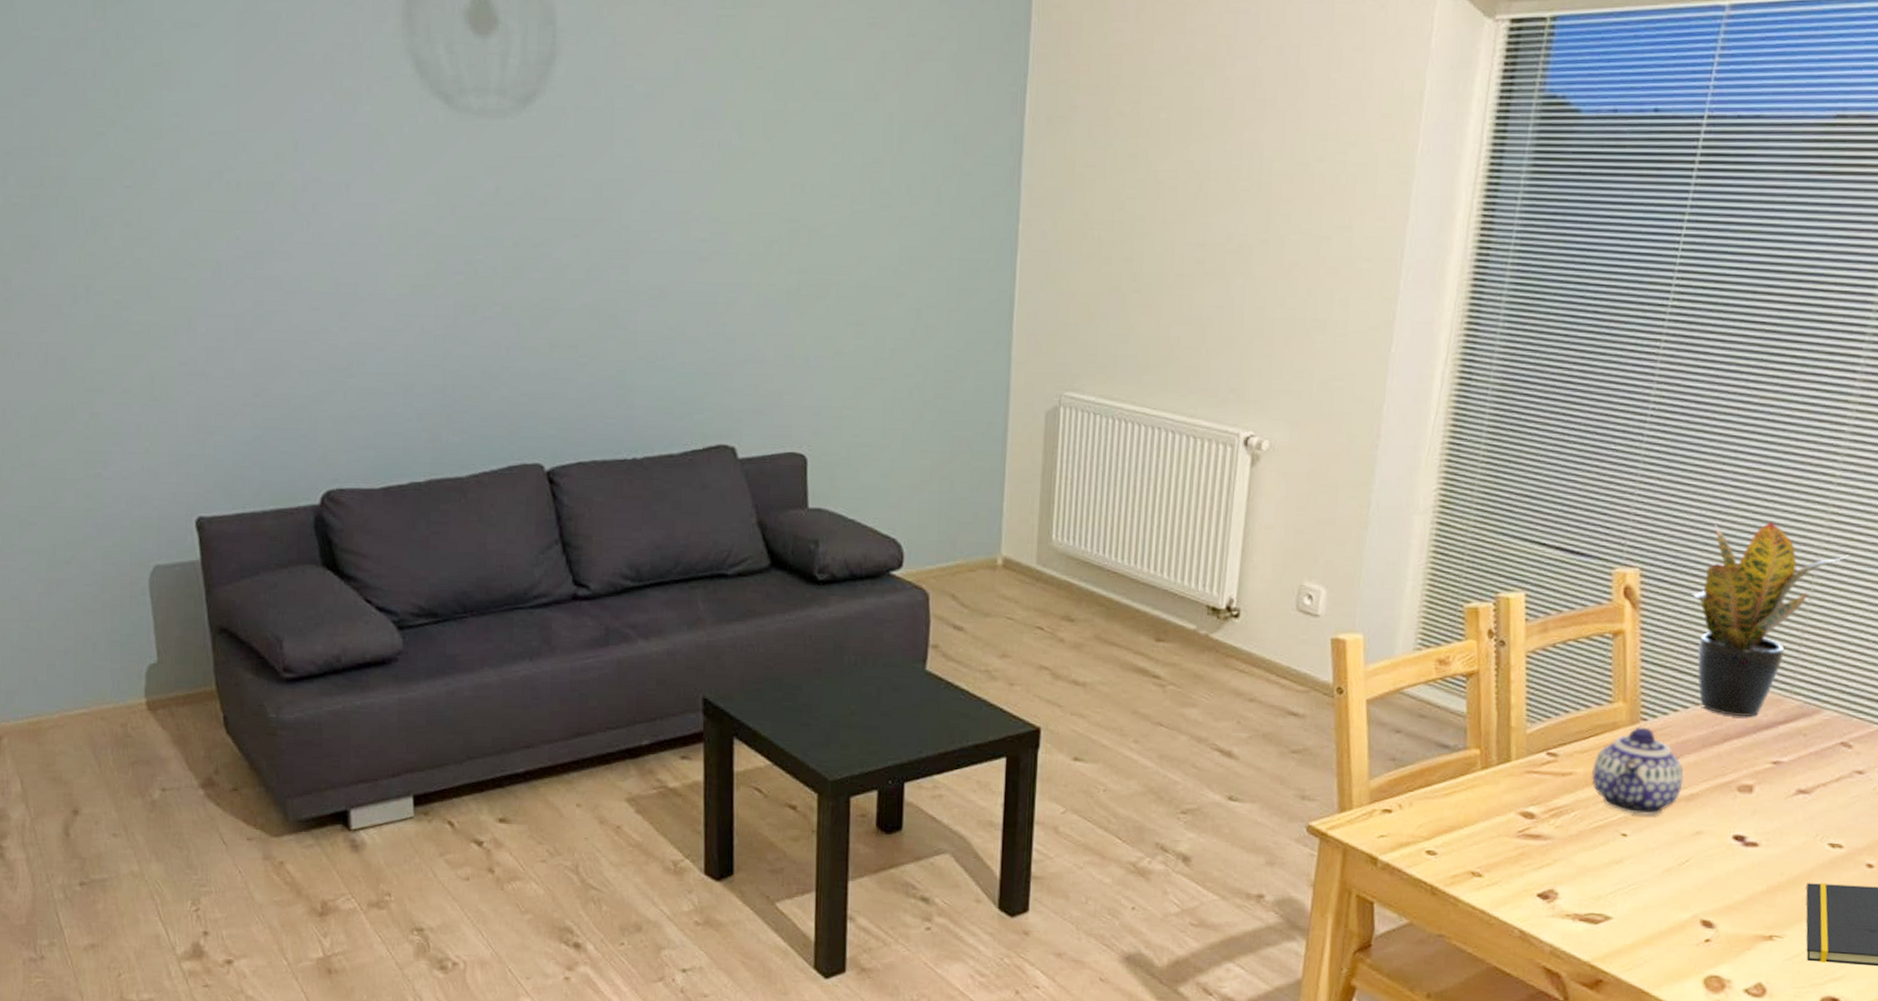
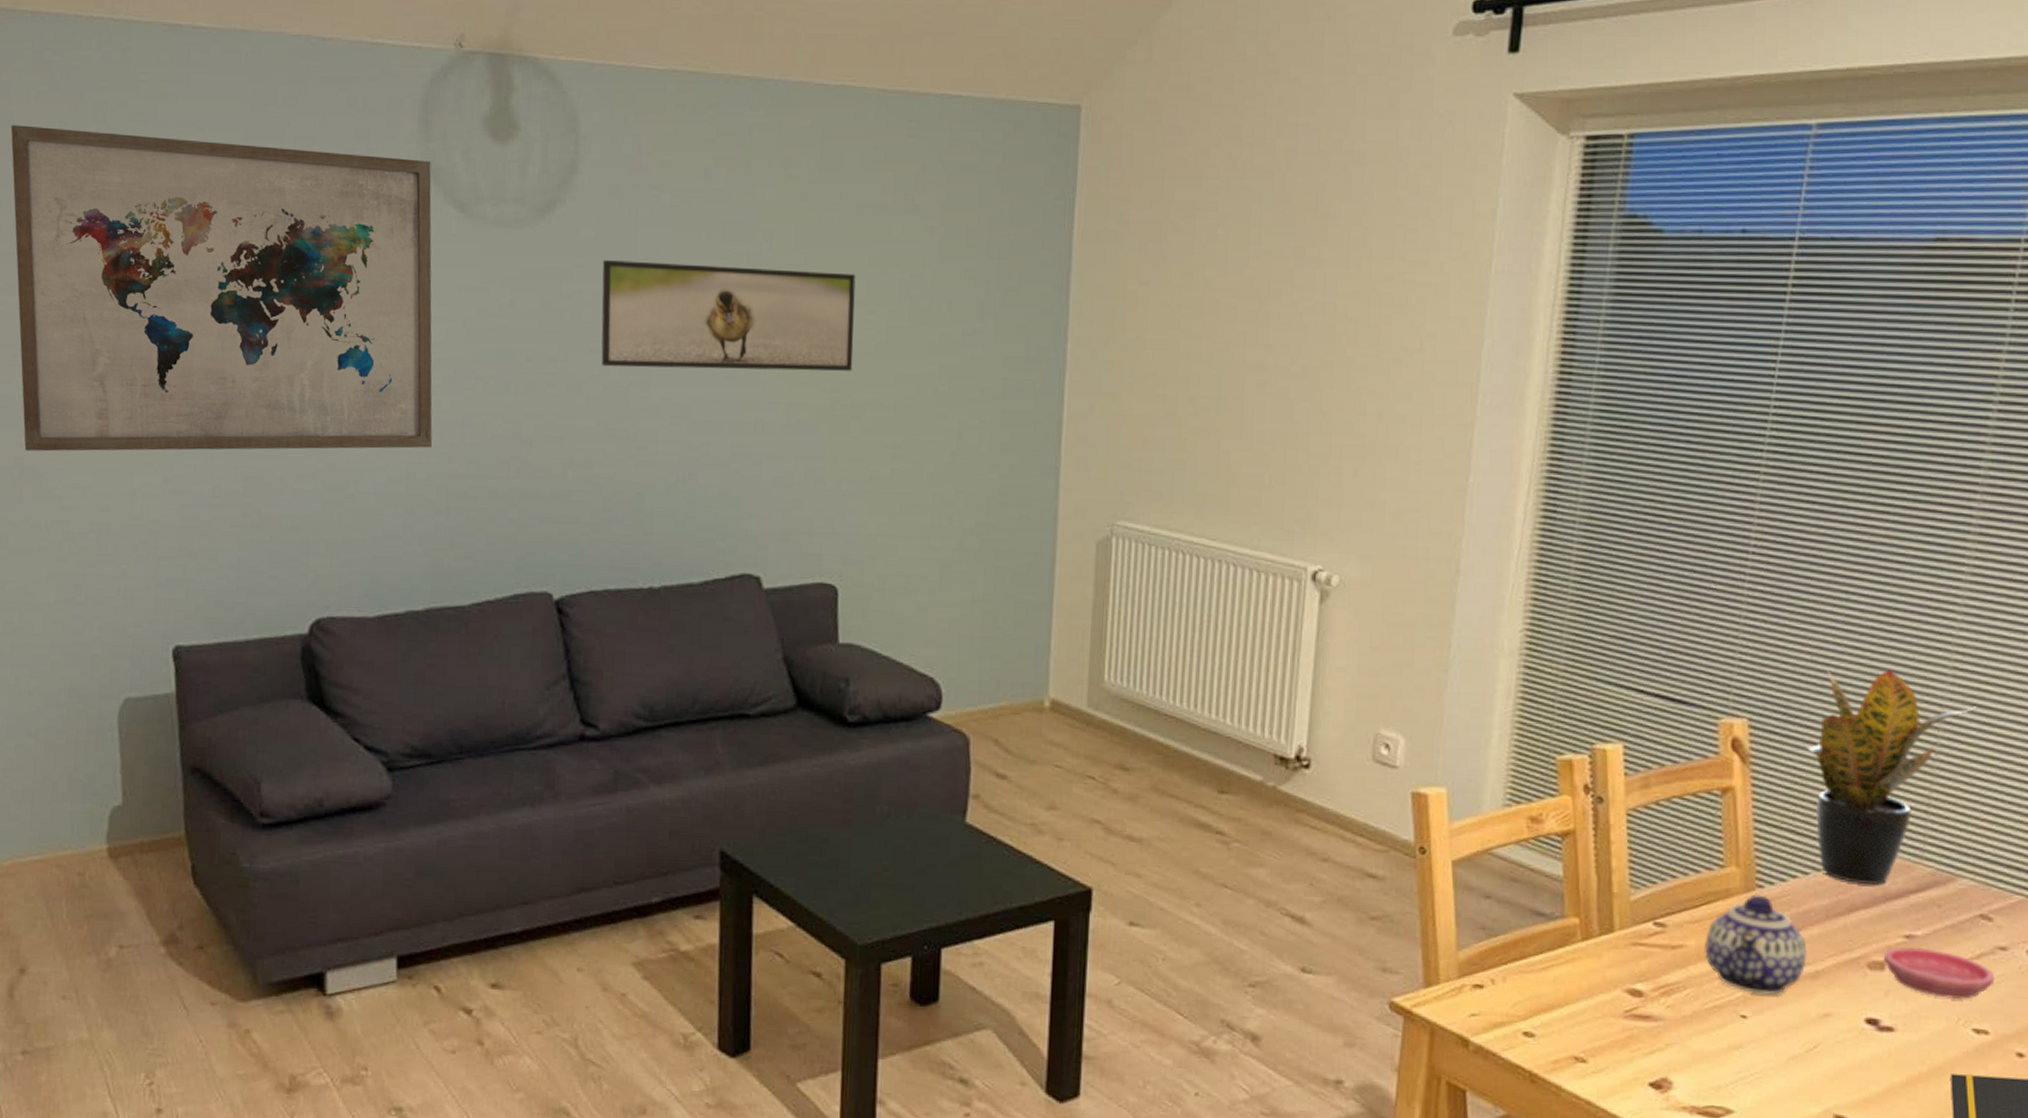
wall art: none [15,23,428,337] -> present [10,125,433,452]
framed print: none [581,149,820,254] -> present [601,260,856,371]
saucer: none [1752,771,1852,818] -> present [1883,946,1995,1000]

